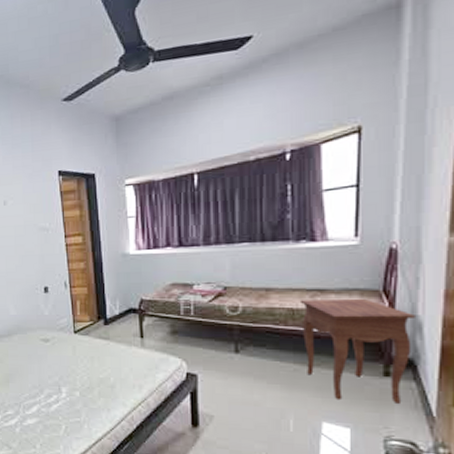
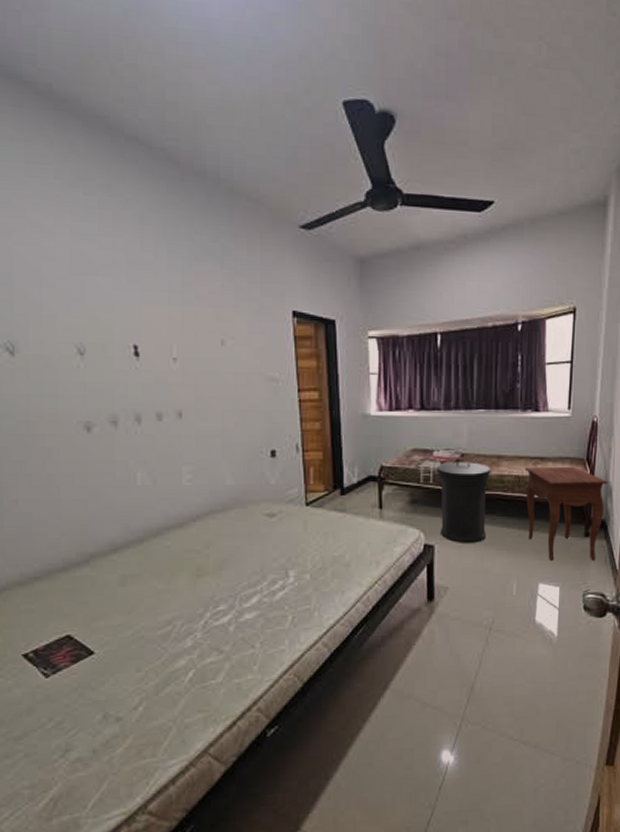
trash can: none [197,294,259,375] -> present [436,461,491,543]

